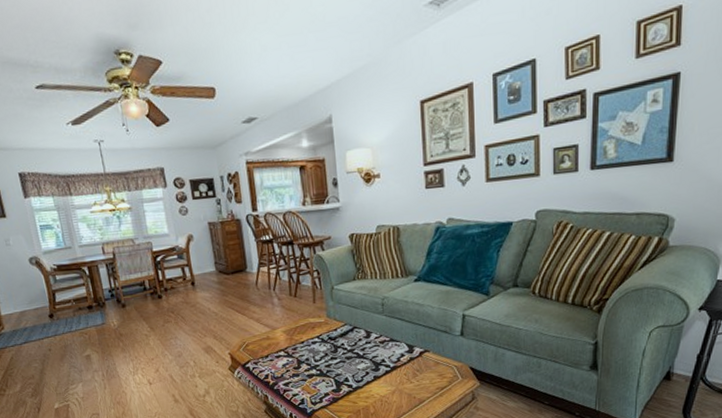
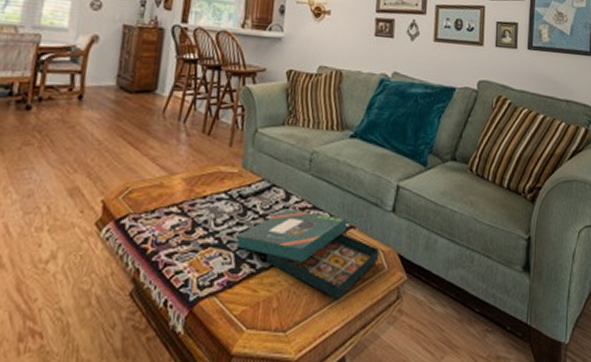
board game: none [333,343,453,404] -> present [236,209,379,300]

